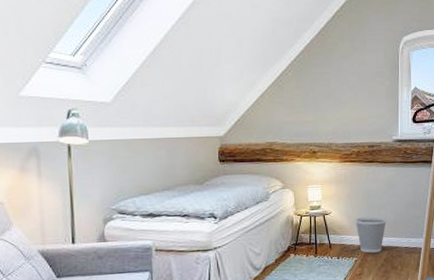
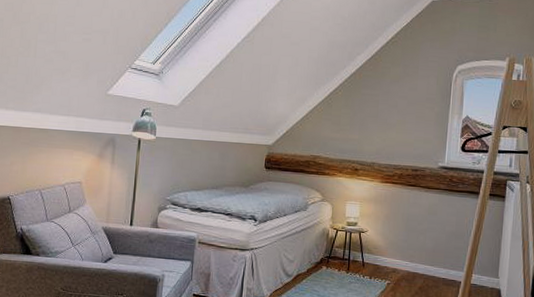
wastebasket: present [355,217,387,253] -> none [391,240,426,279]

